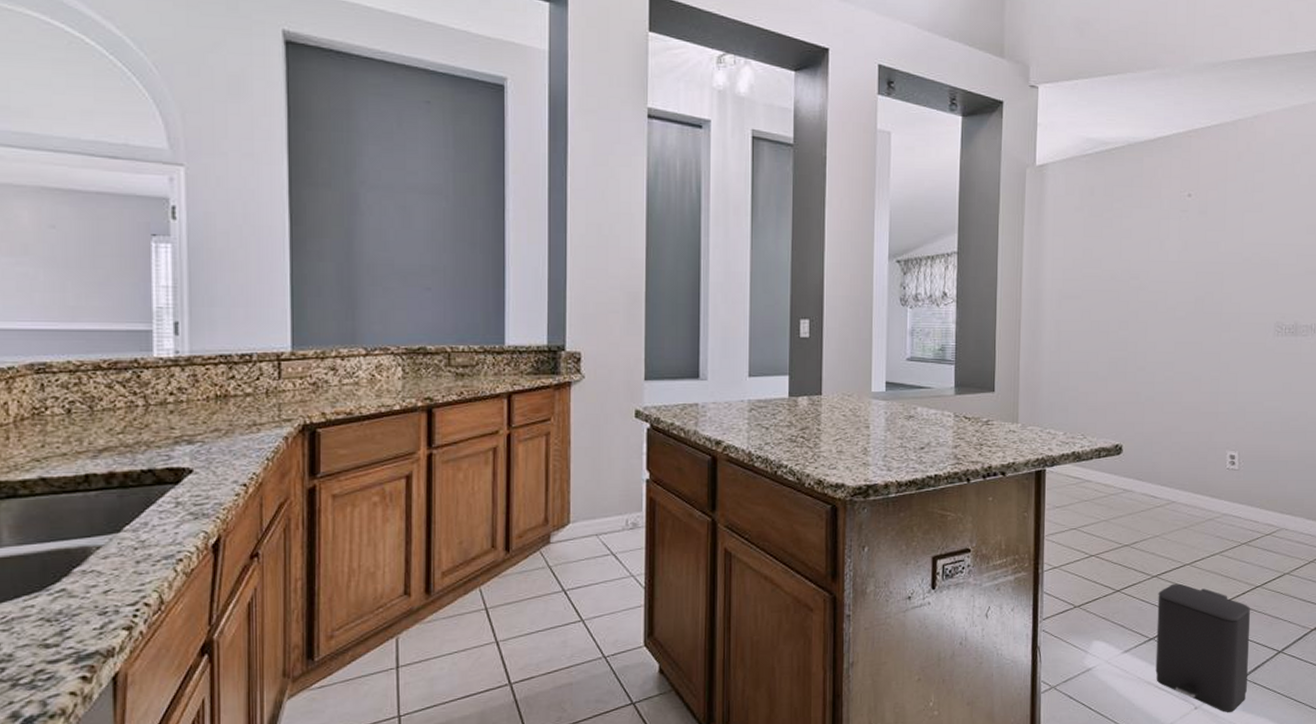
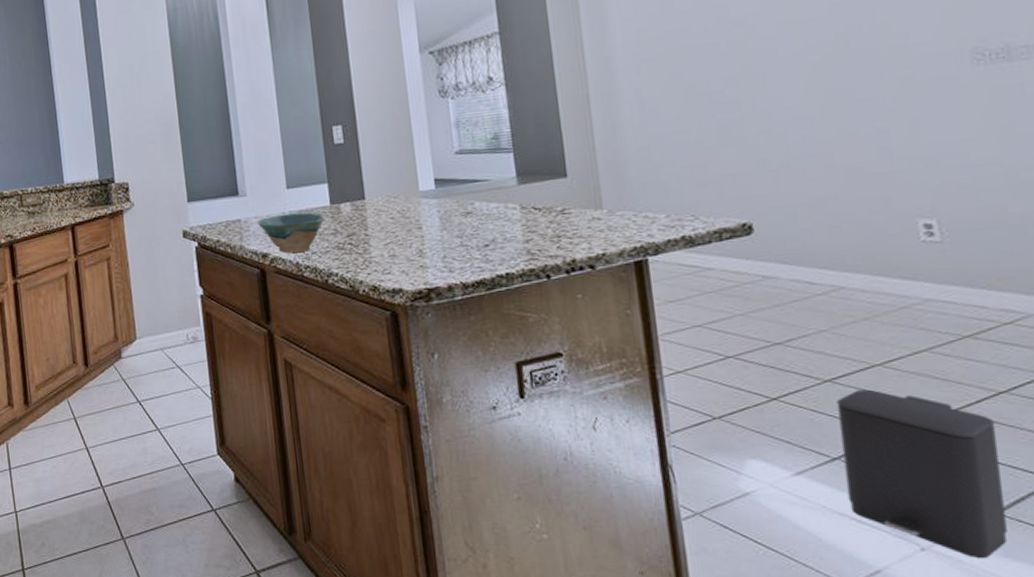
bowl: none [715,402,781,443] -> present [257,212,325,254]

